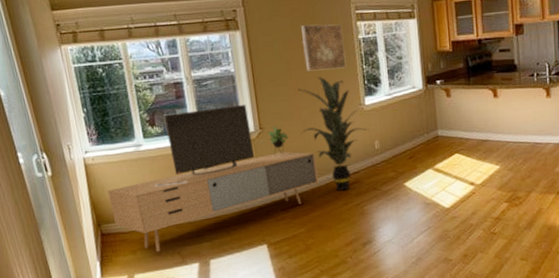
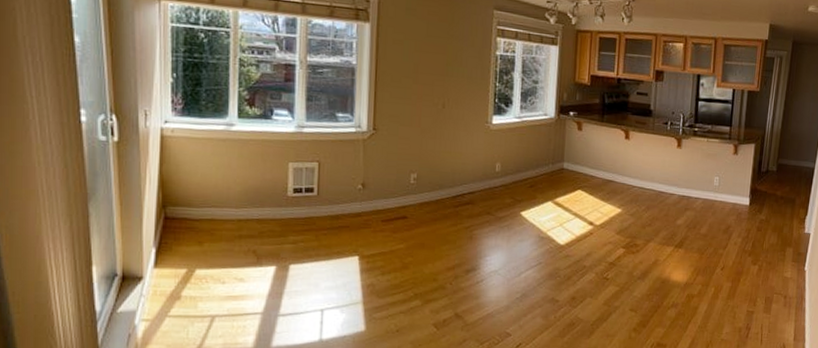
media console: present [107,105,319,252] -> none [182,96,431,247]
indoor plant: present [298,77,369,191] -> none [419,86,492,210]
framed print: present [301,24,346,72] -> none [435,30,480,82]

